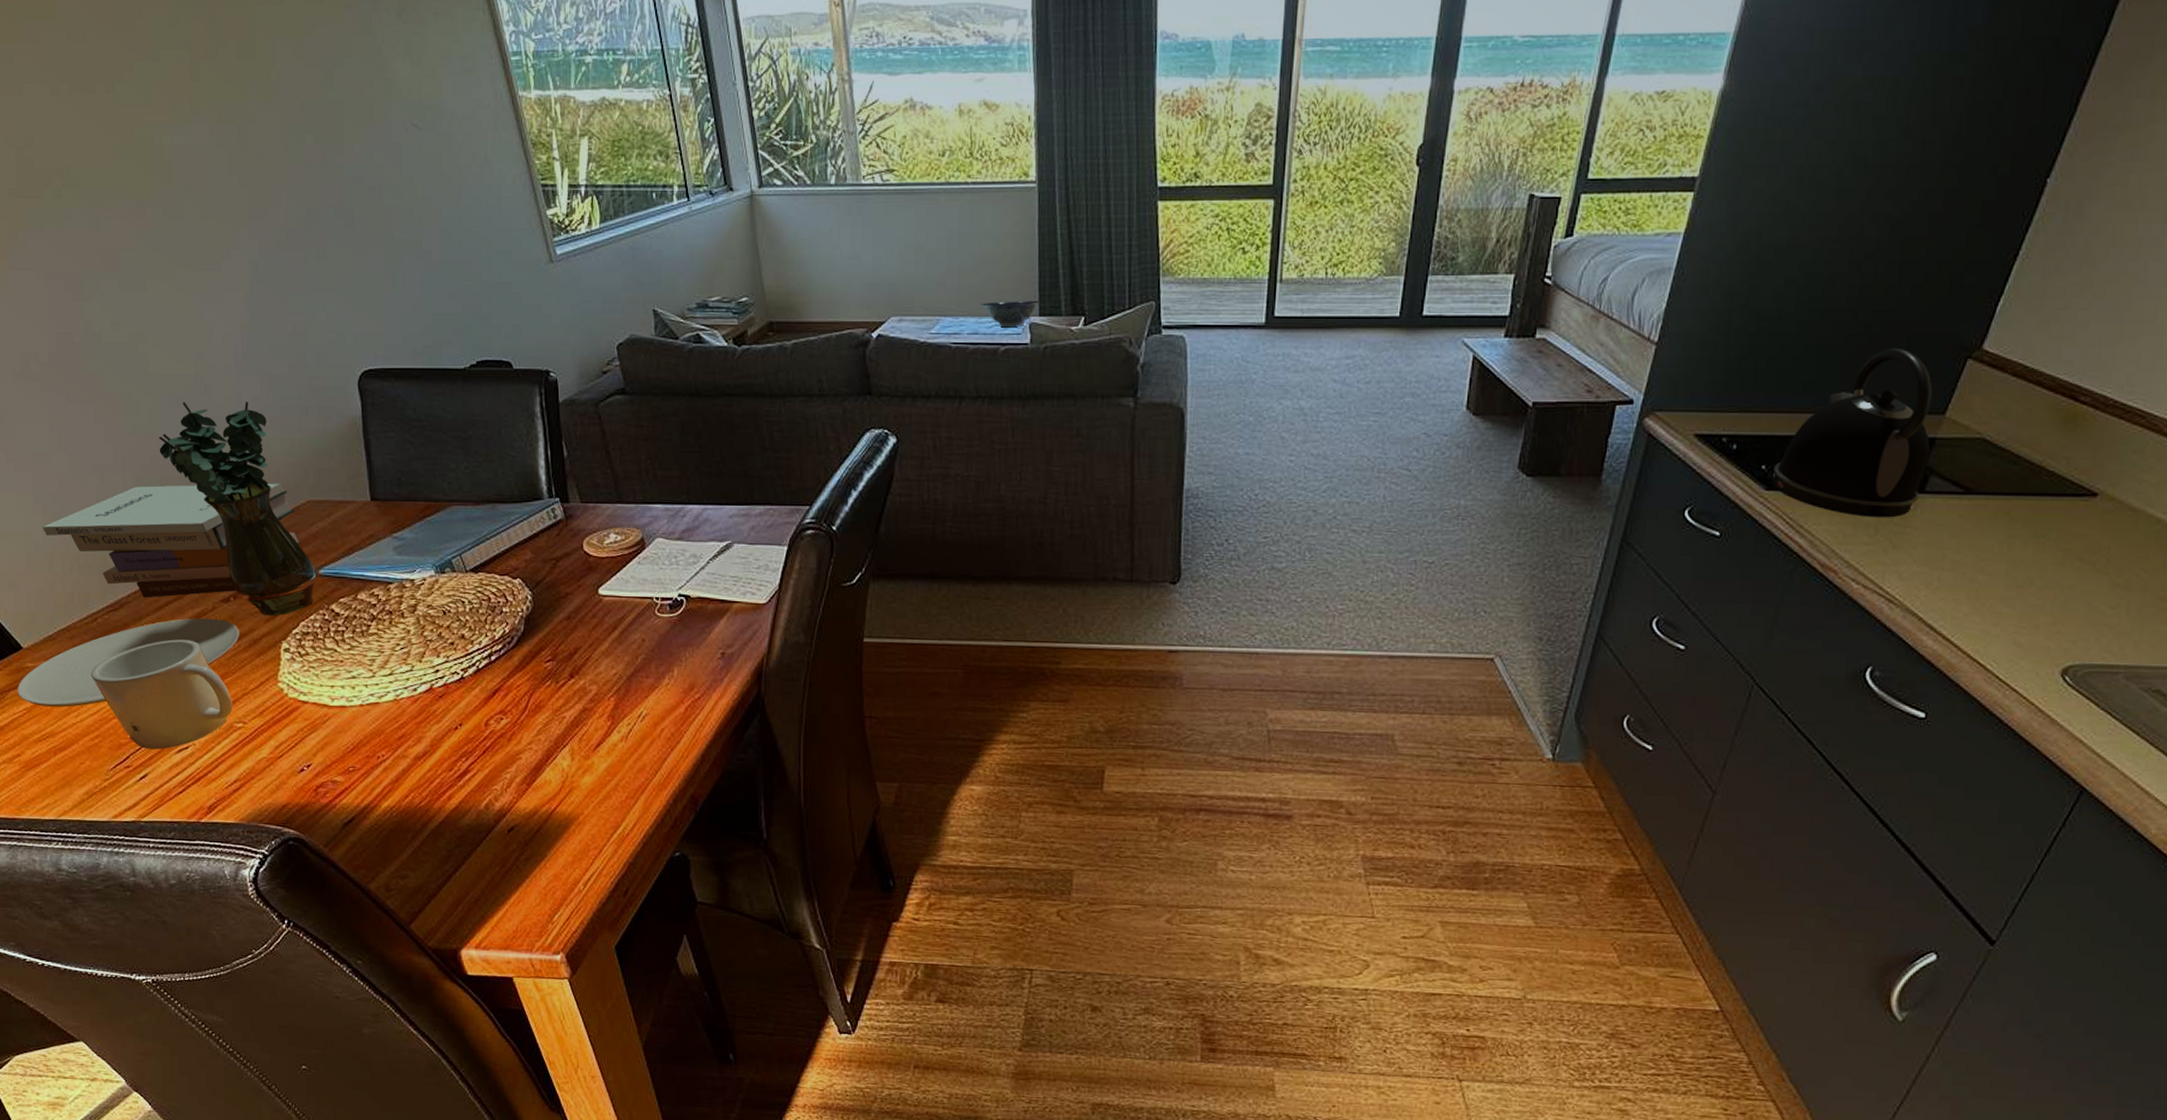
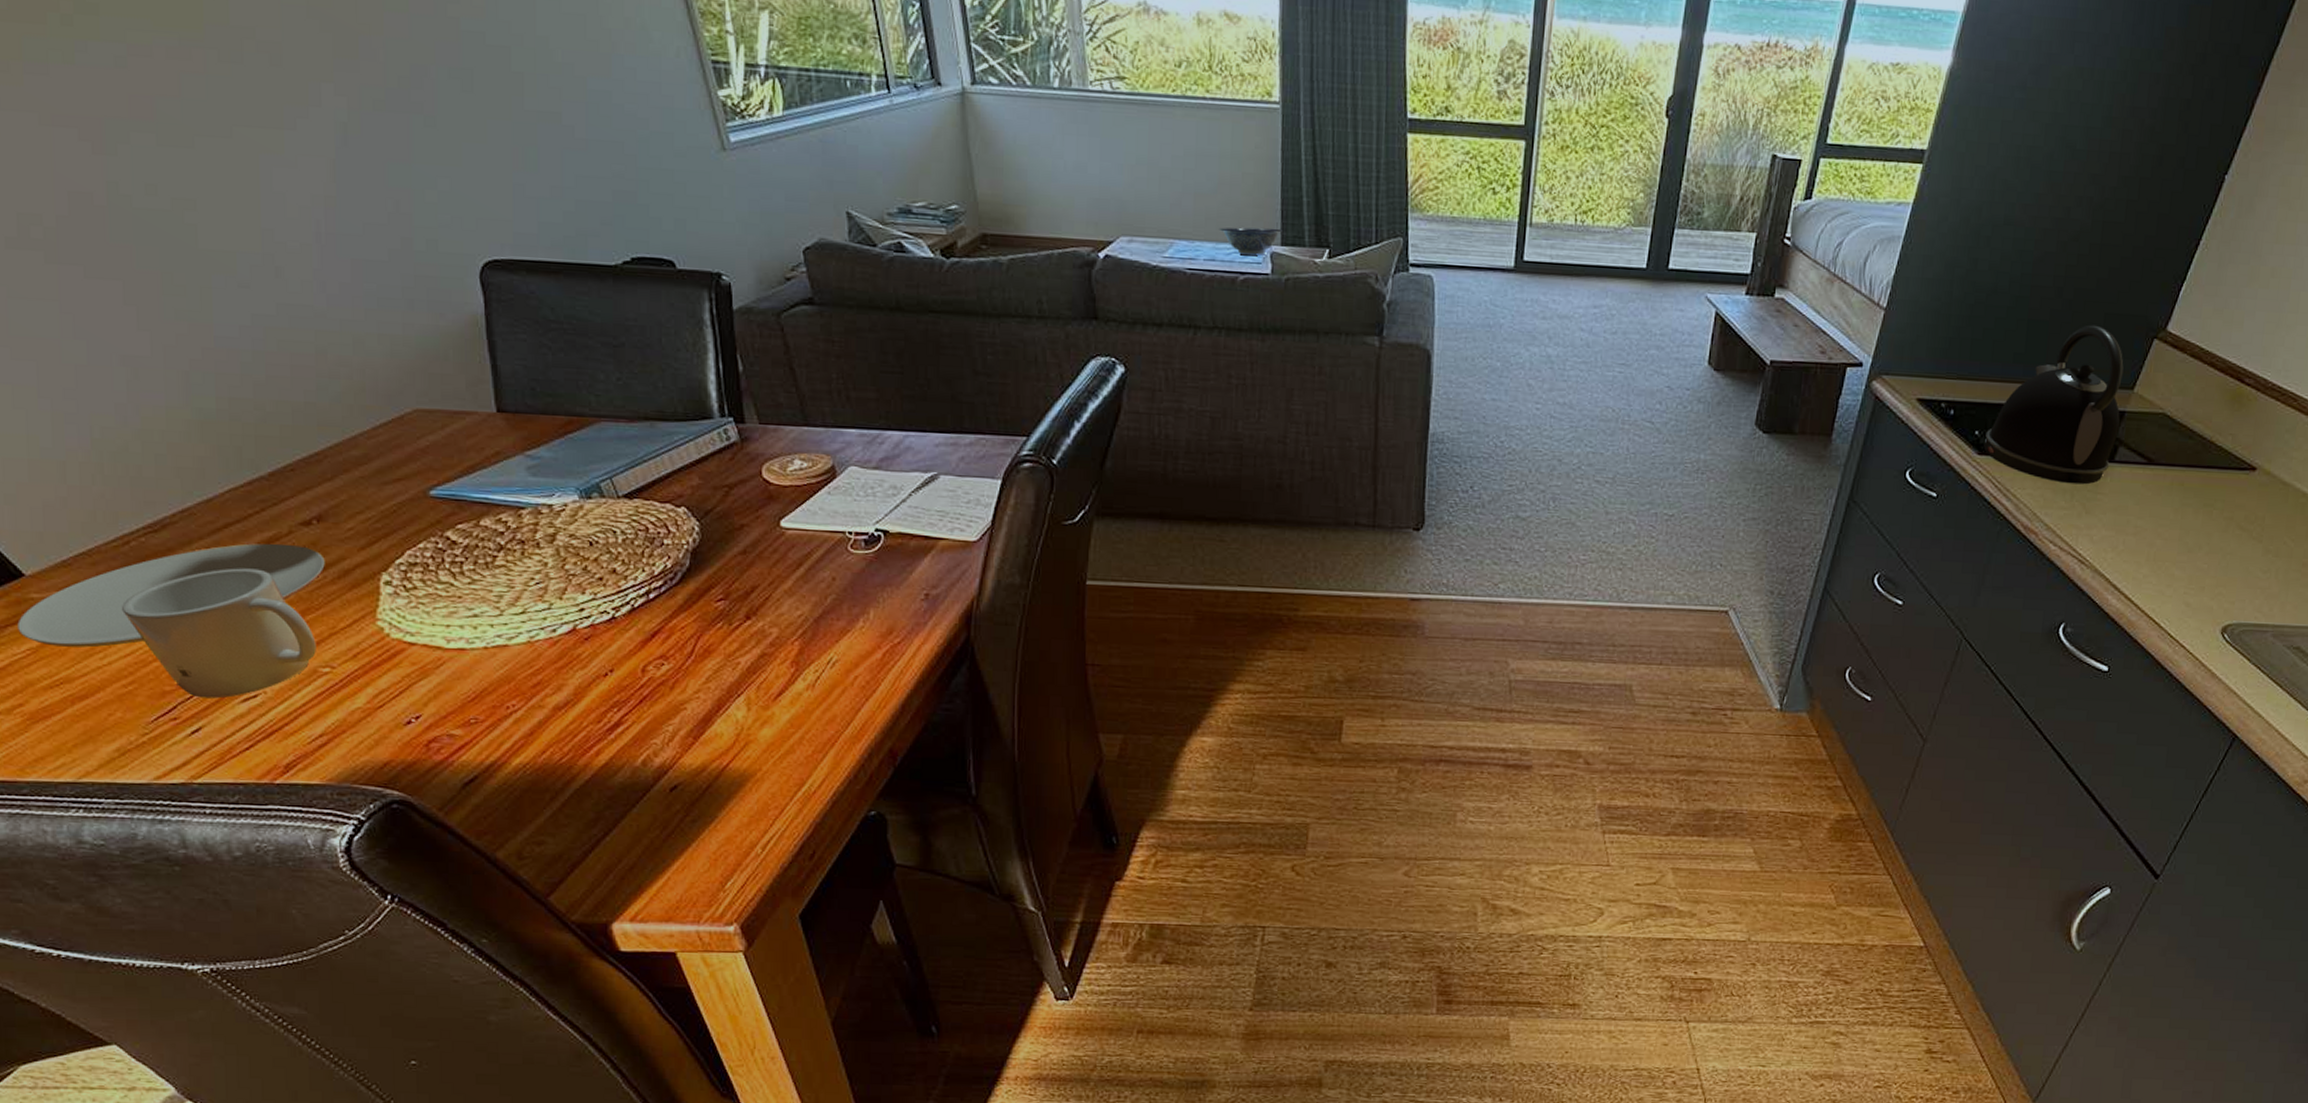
books: present [42,483,301,598] -> none [50,384,406,519]
vase: present [159,402,316,616] -> none [213,285,426,544]

